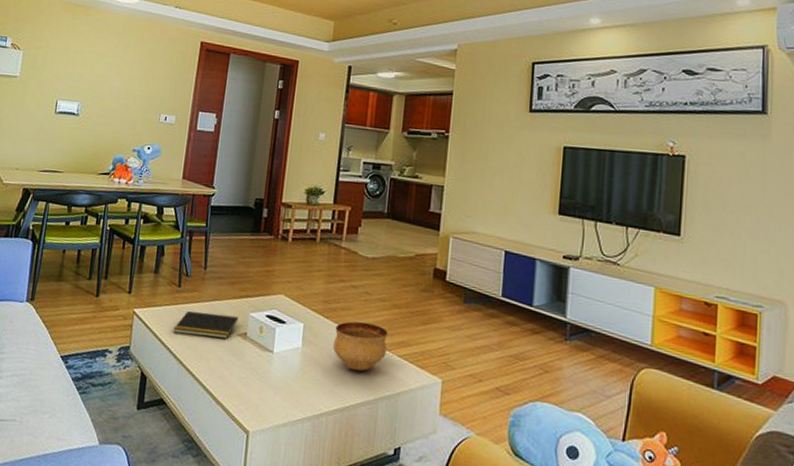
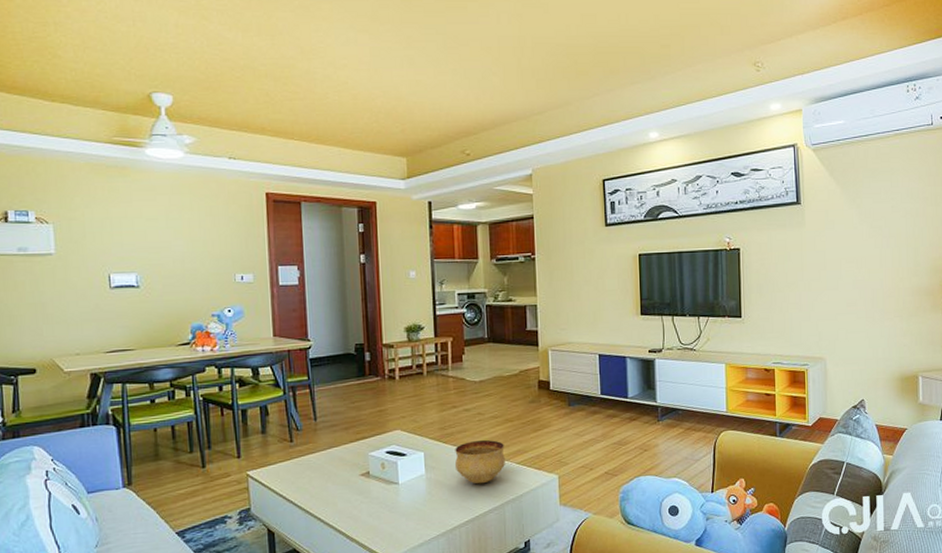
notepad: present [173,311,238,339] -> none [293,458,358,486]

